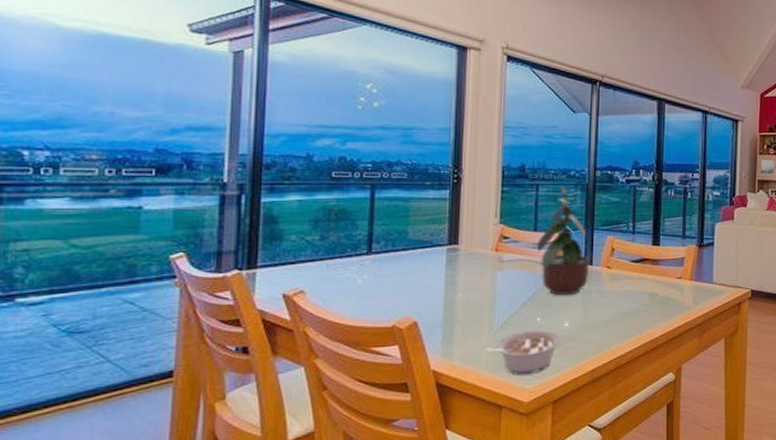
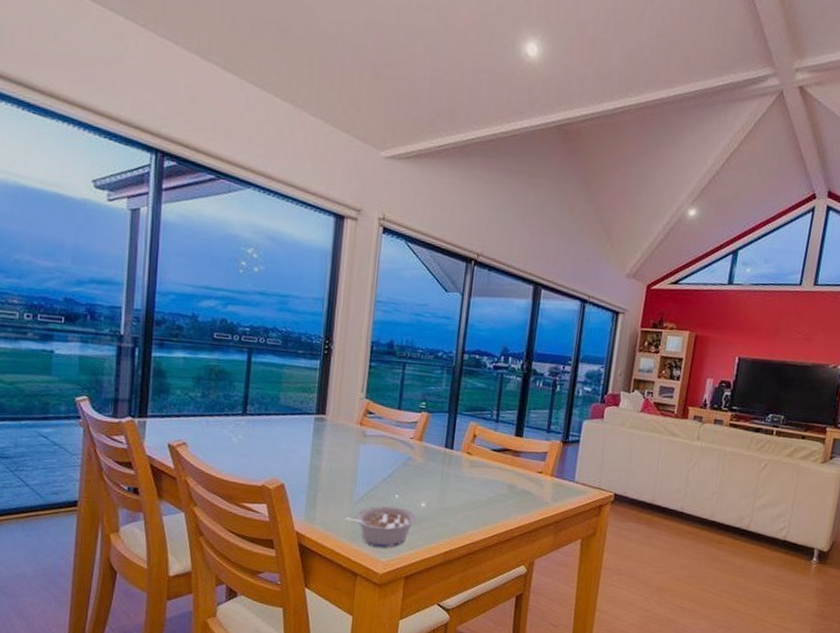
potted plant: present [536,185,594,296] -> none [399,365,455,477]

